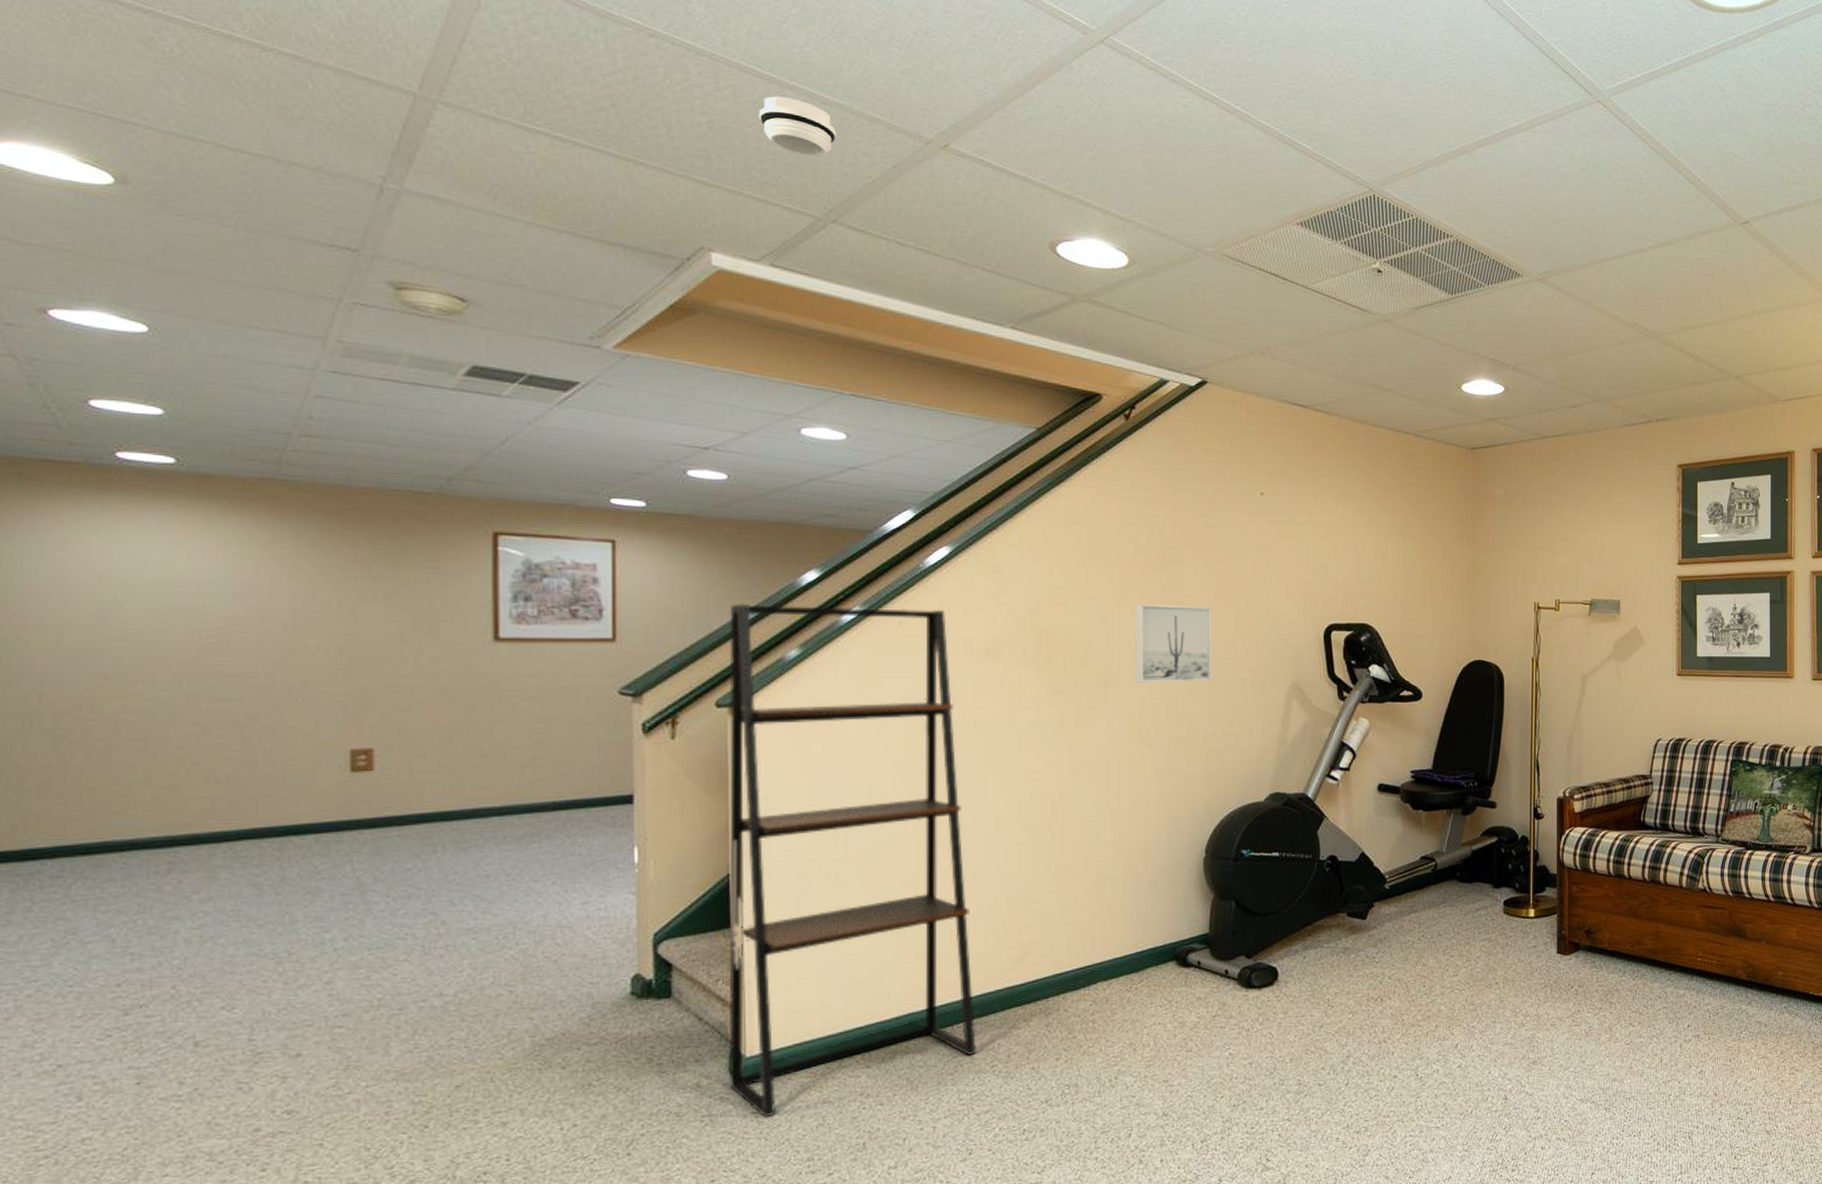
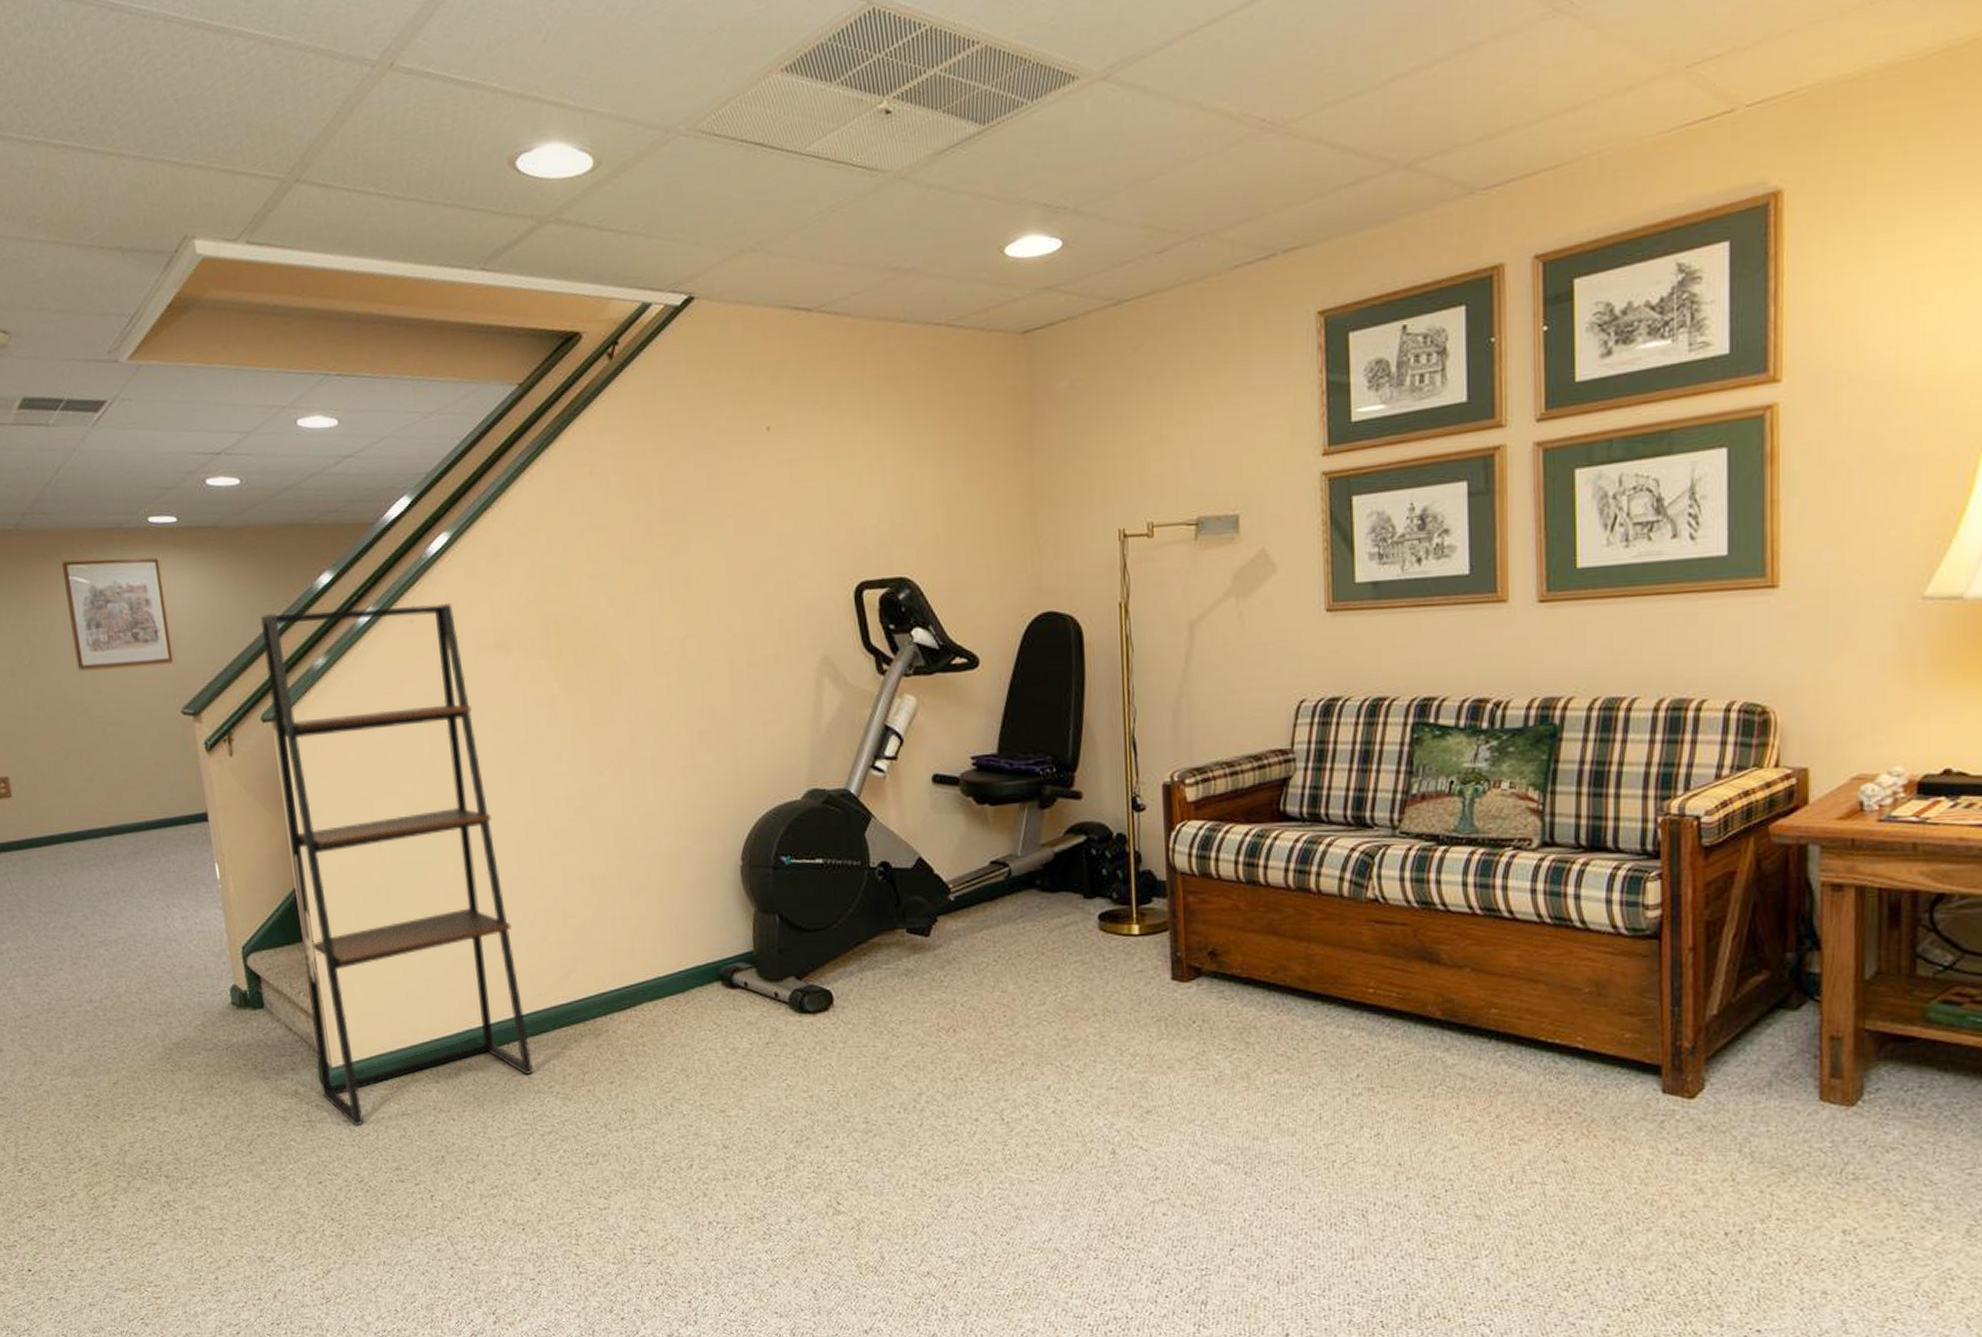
smoke detector: present [758,96,837,157] -> none [214,46,288,111]
wall art: present [1136,605,1212,683] -> none [642,573,731,669]

